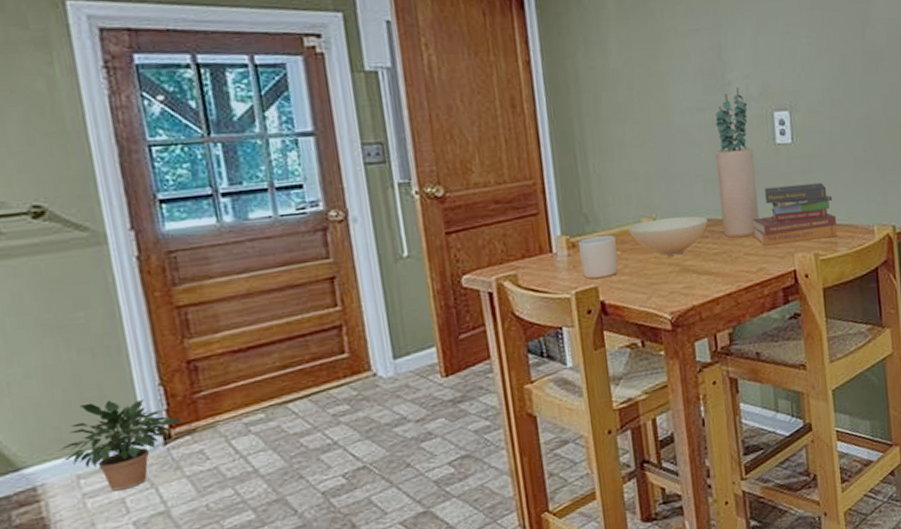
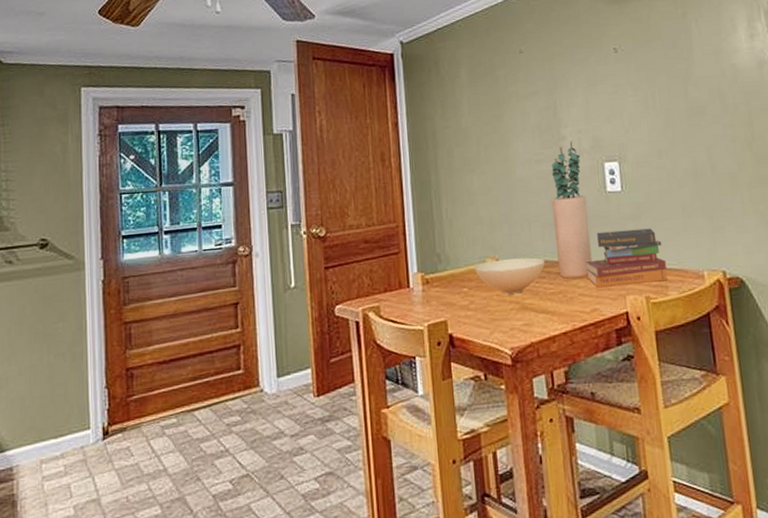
potted plant: present [58,399,184,491] -> none [31,398,119,477]
mug: present [577,235,619,280] -> none [431,273,466,314]

